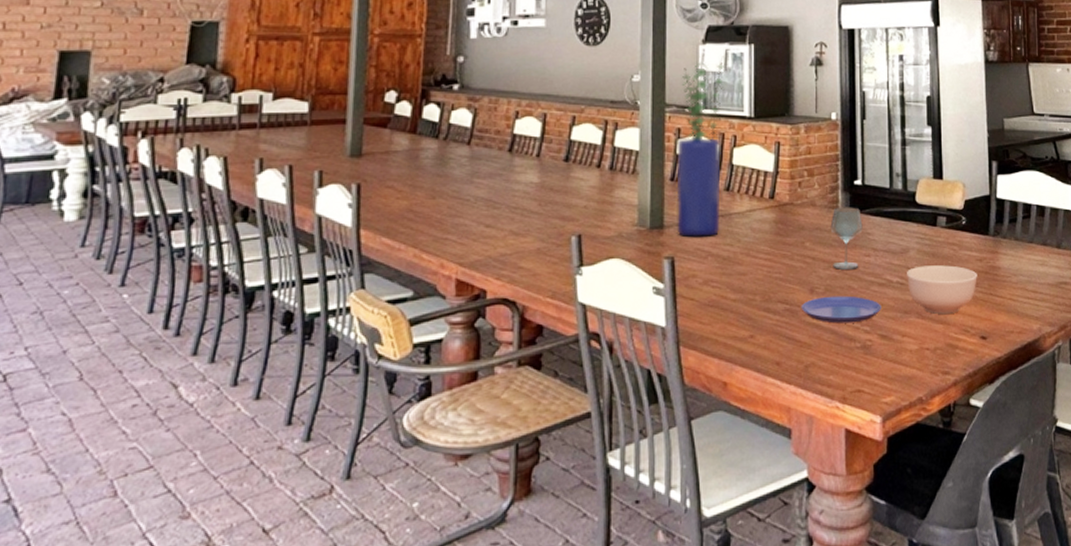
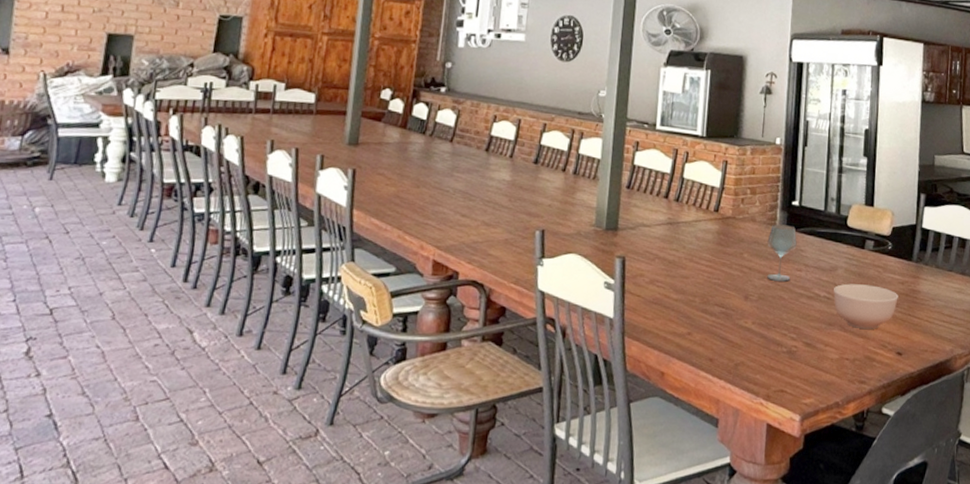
vase: present [676,55,725,236] -> none [629,77,683,241]
plate: present [801,295,881,324] -> none [735,303,808,330]

